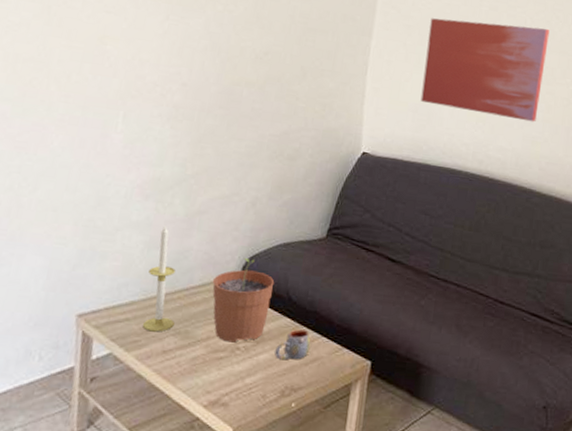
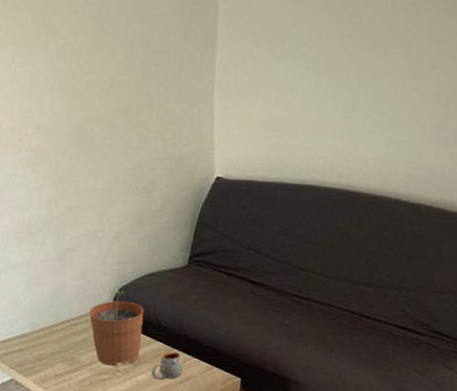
candle: present [143,224,176,332] -> none [33,264,61,360]
wall art: present [420,18,550,123] -> none [272,12,415,125]

